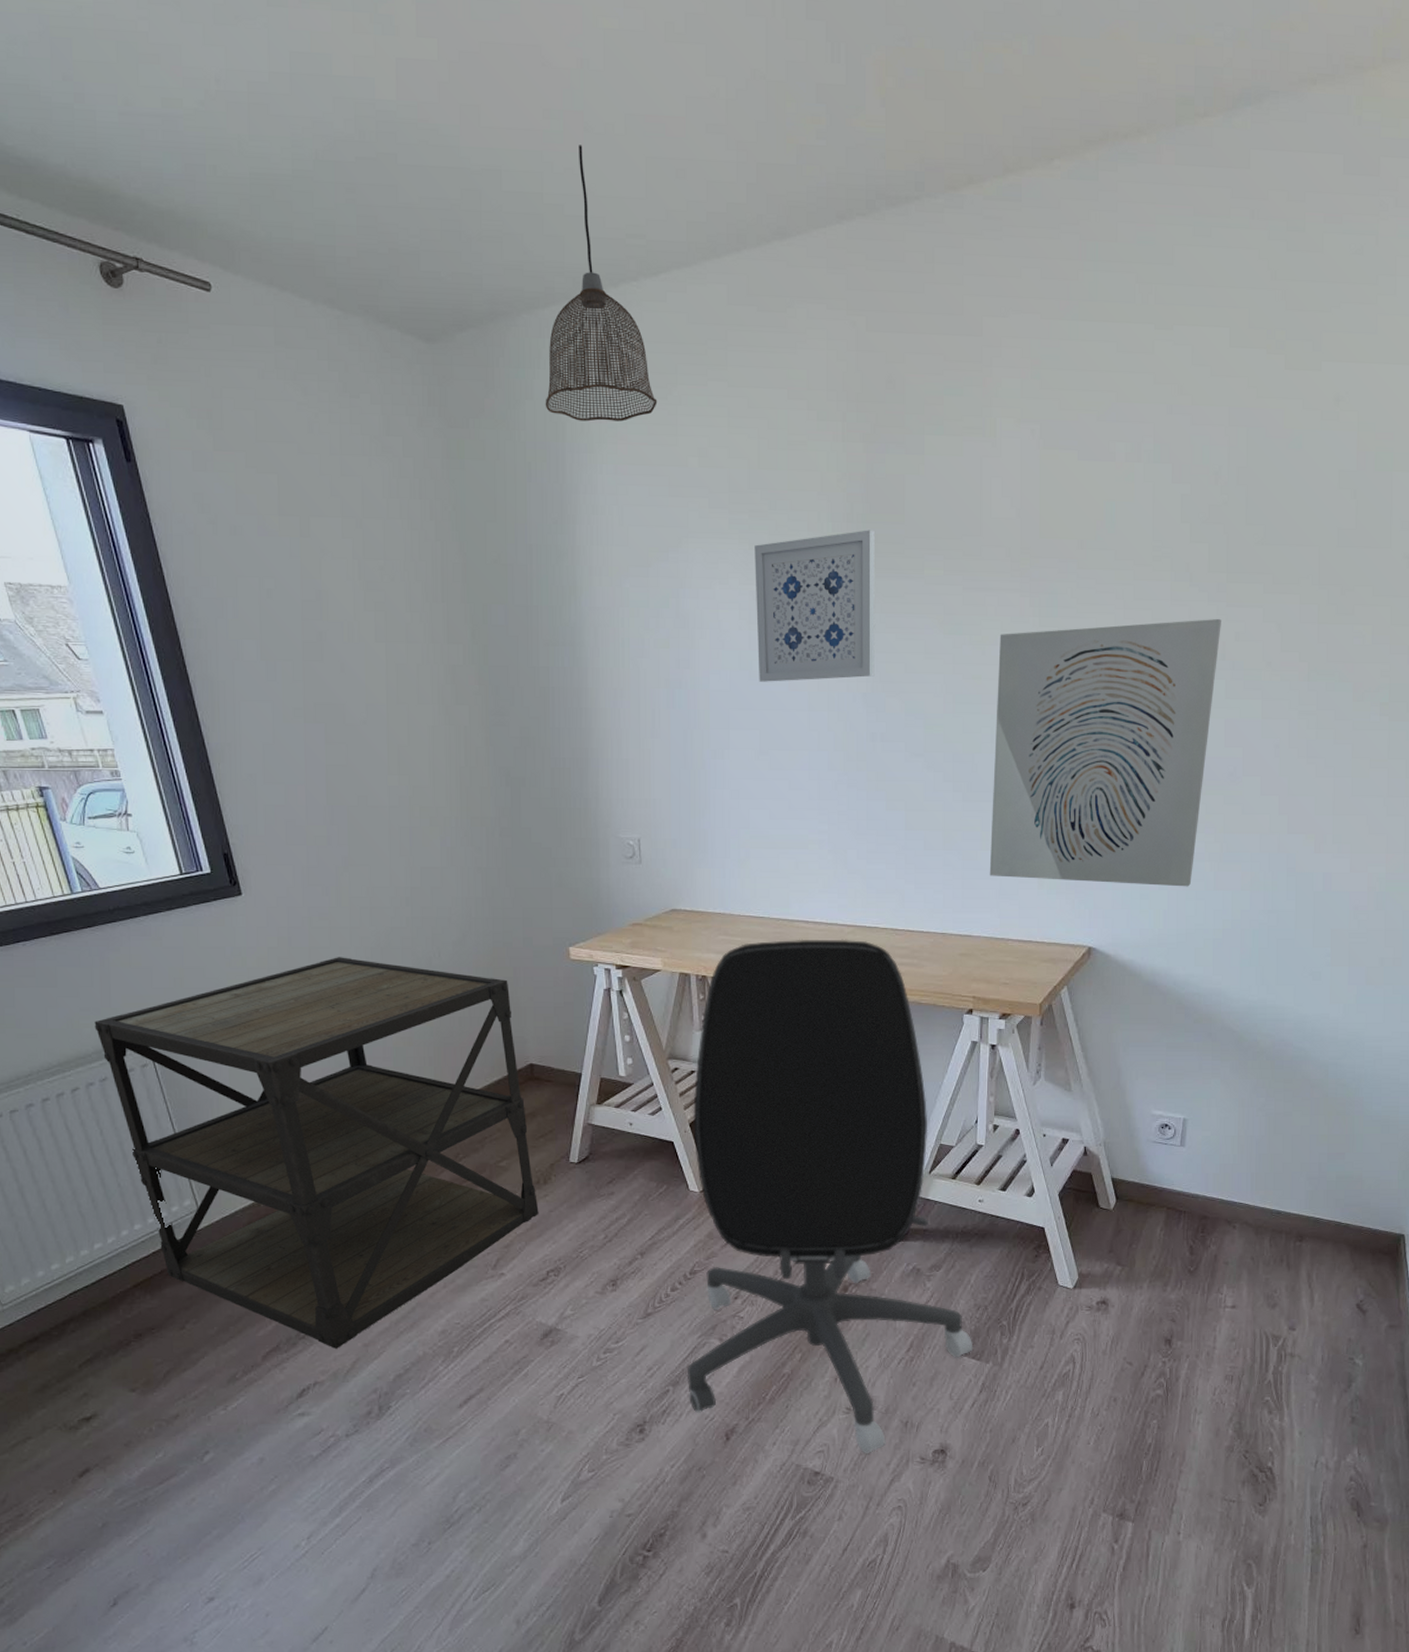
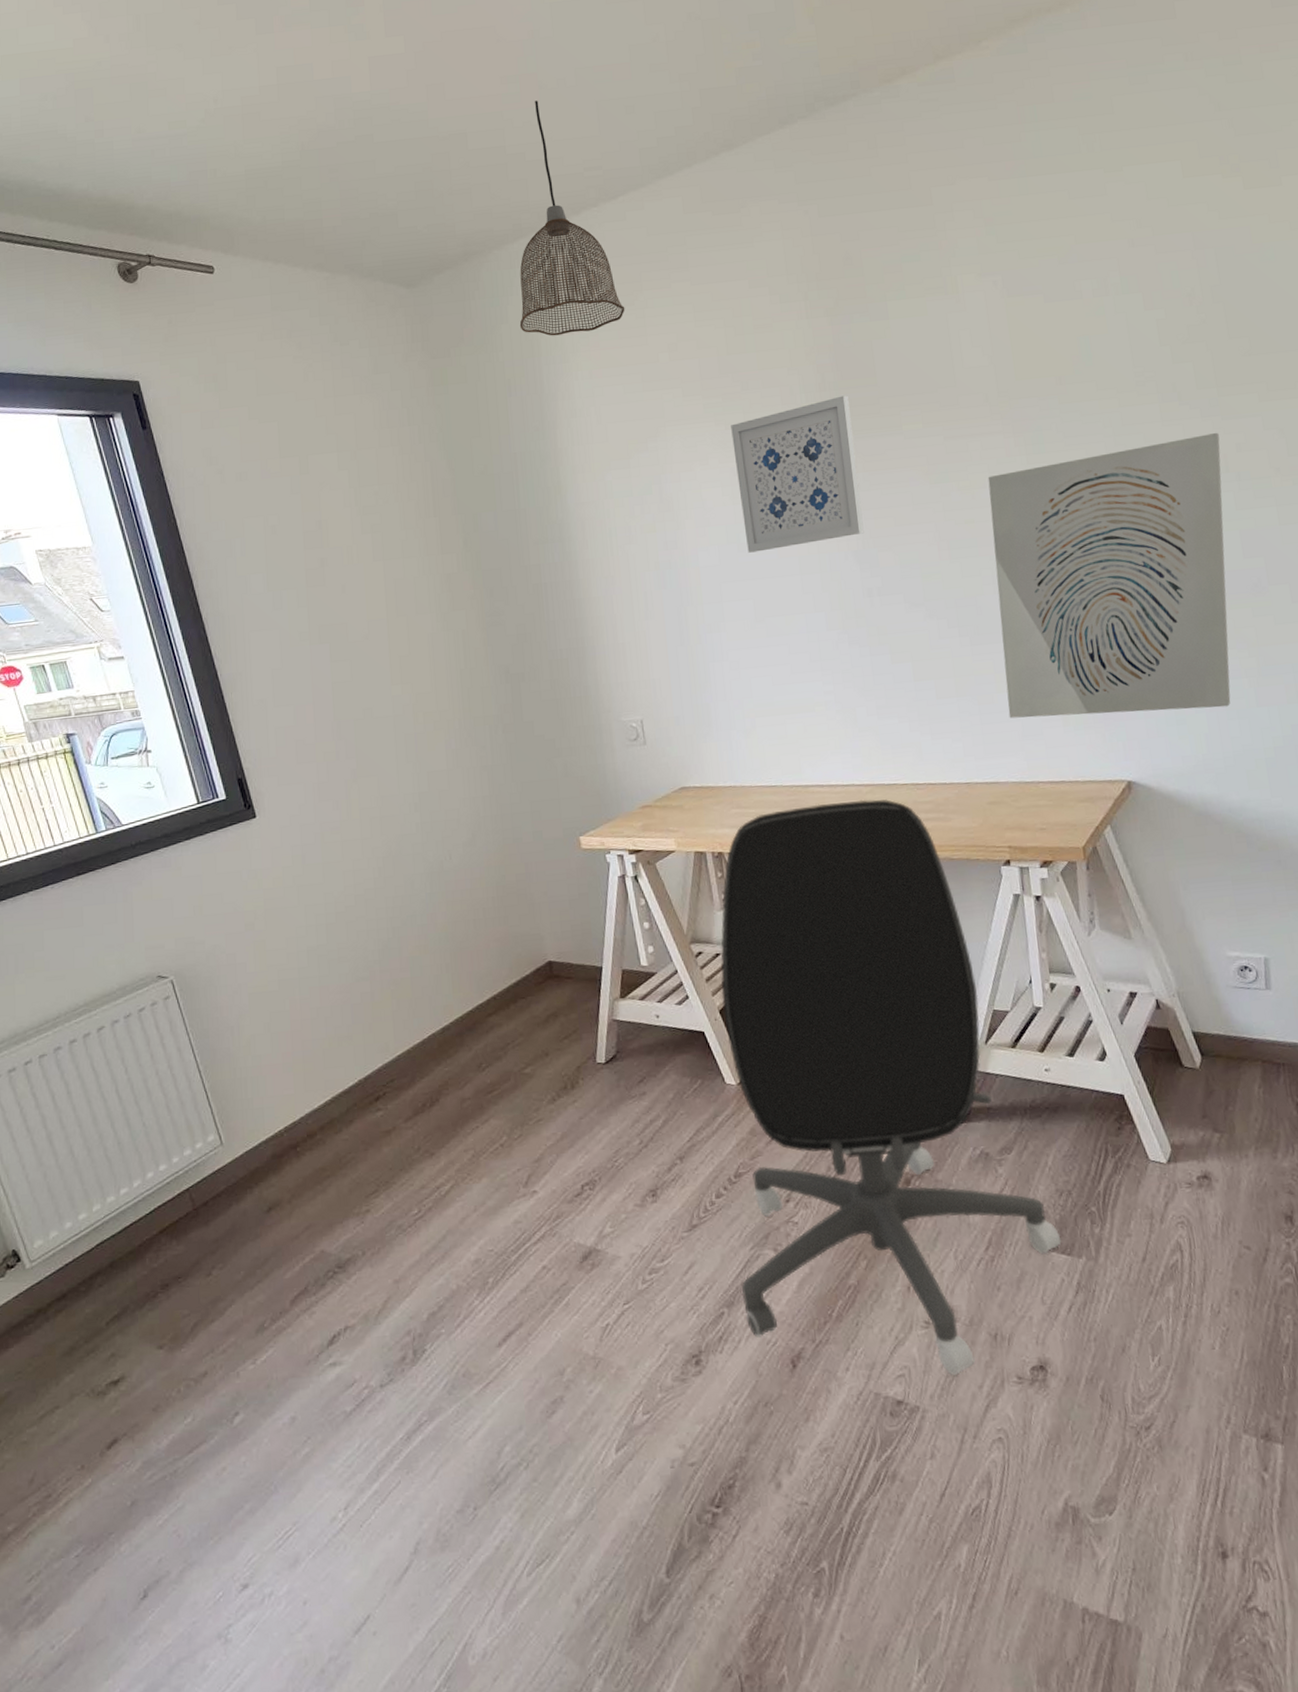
shelving unit: present [94,957,539,1349] -> none [119,869,569,1288]

